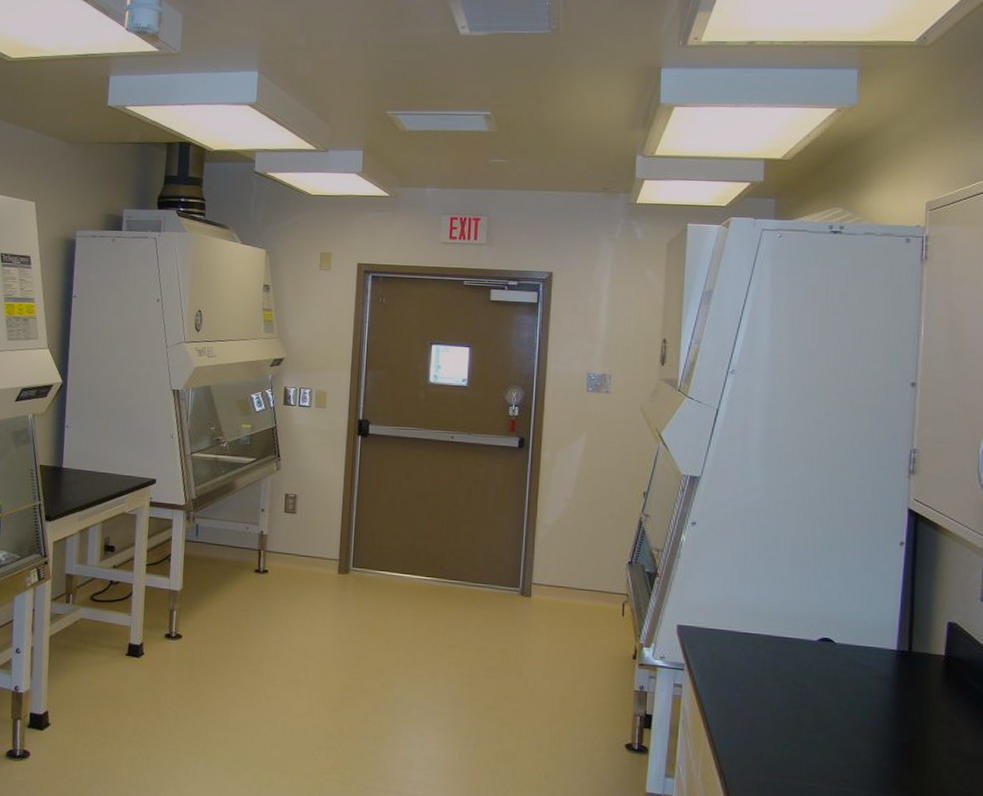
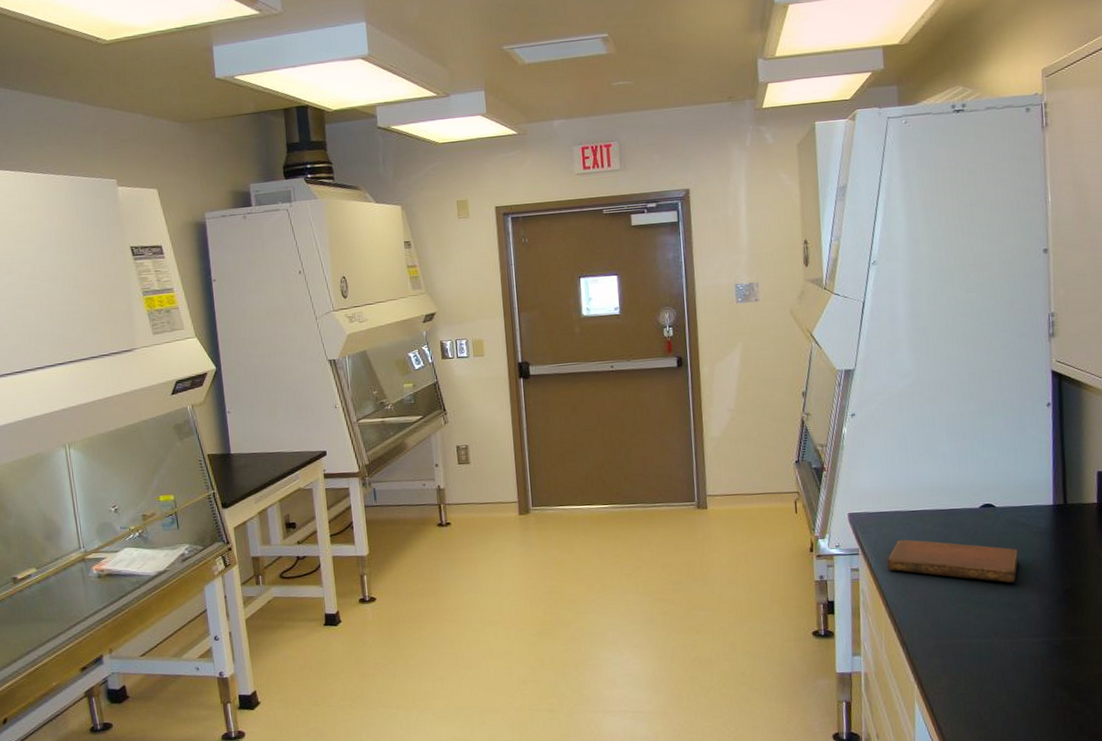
notebook: none [713,661,854,727] -> present [887,539,1018,583]

